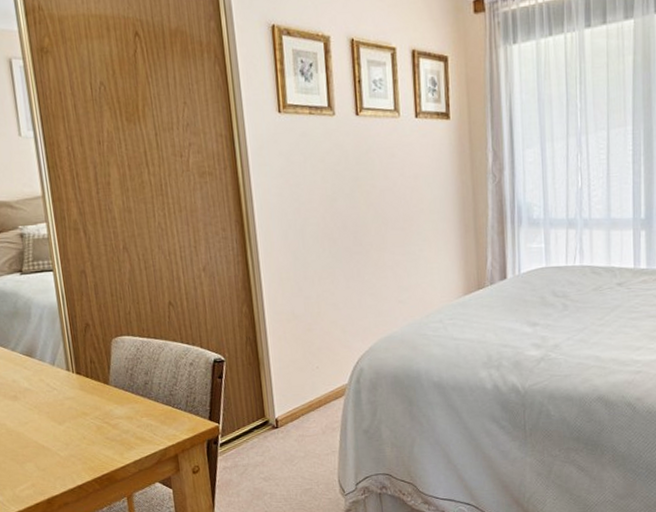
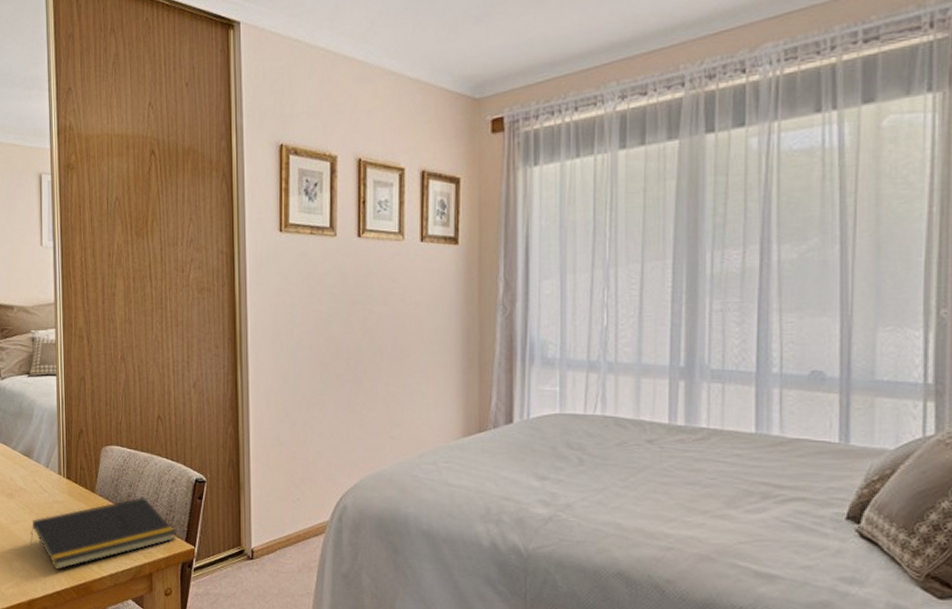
notepad: none [42,383,199,465] -> present [30,497,176,570]

